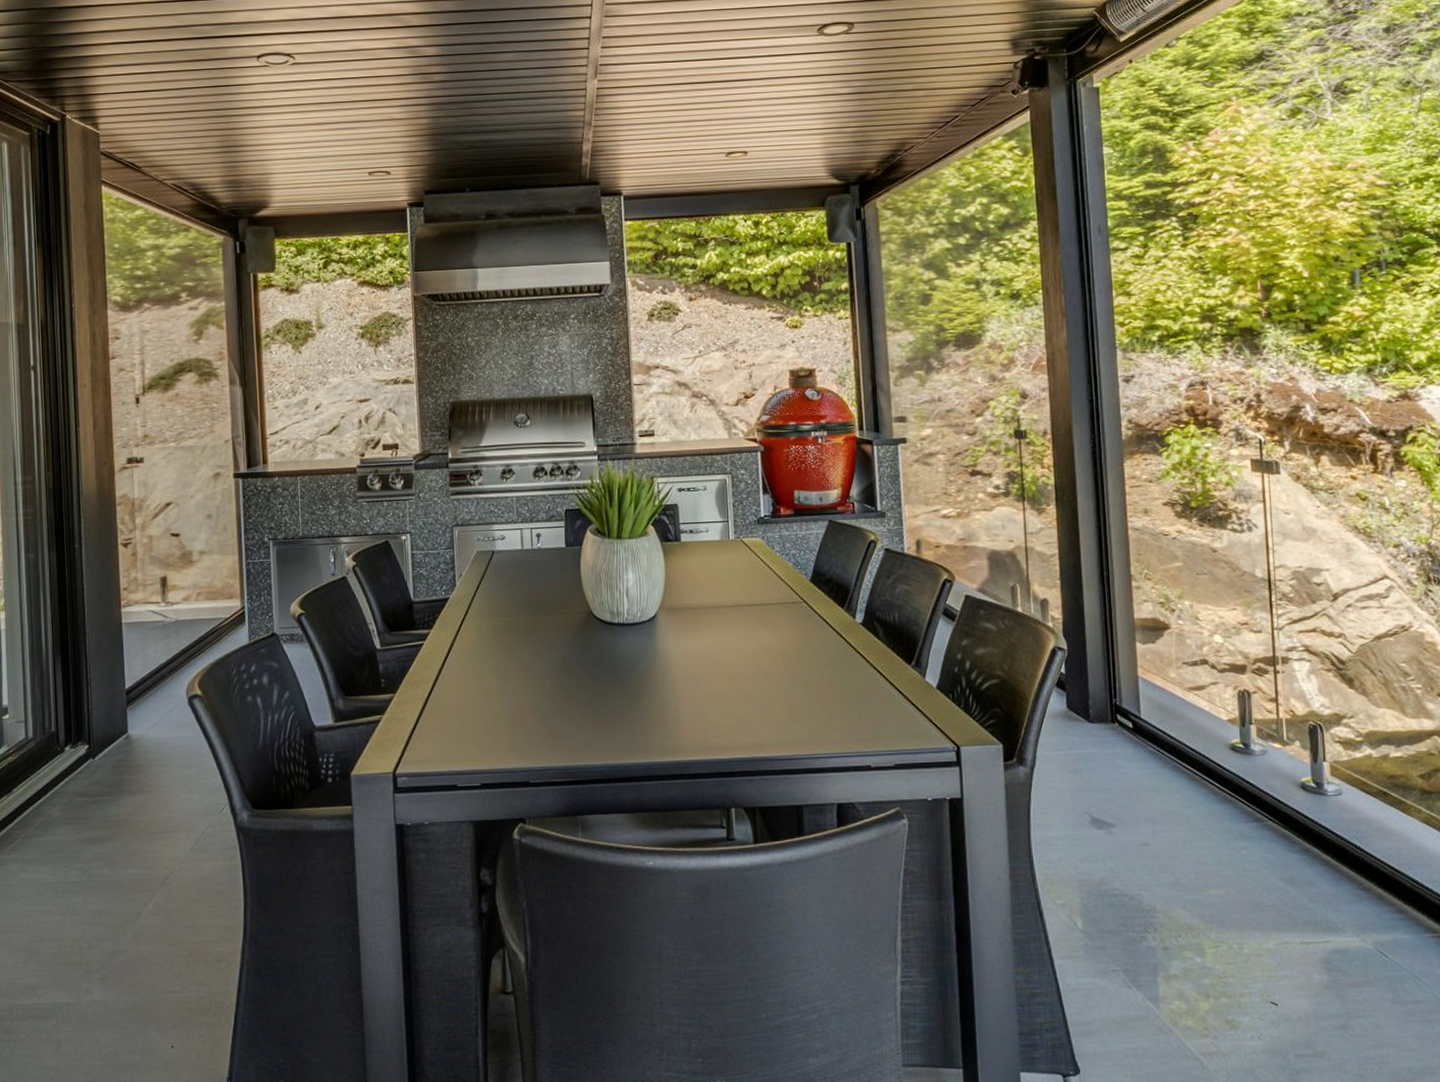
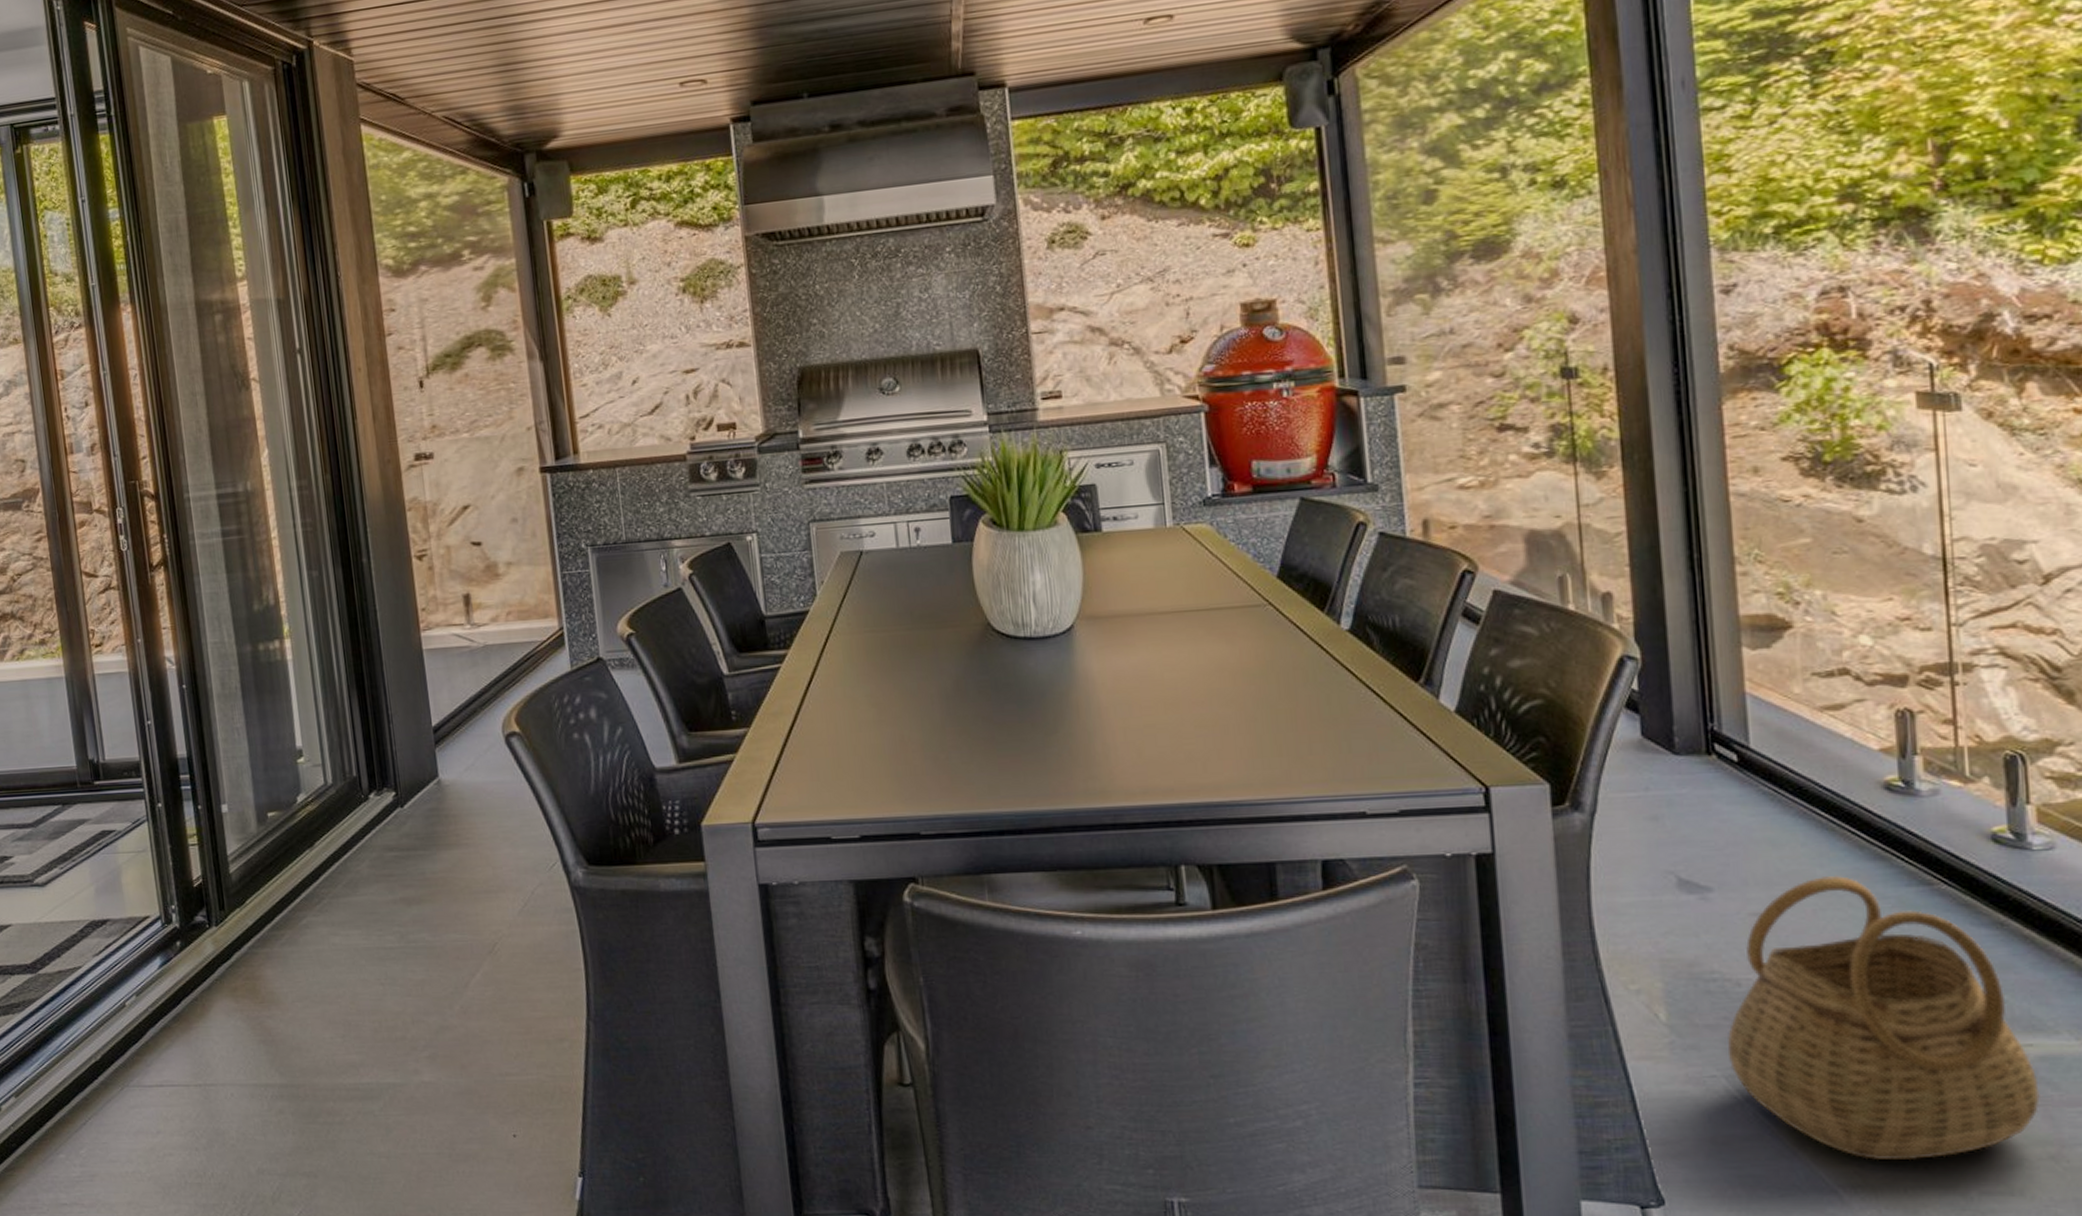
basket: none [1124,814,1334,1034] -> present [1727,875,2040,1161]

